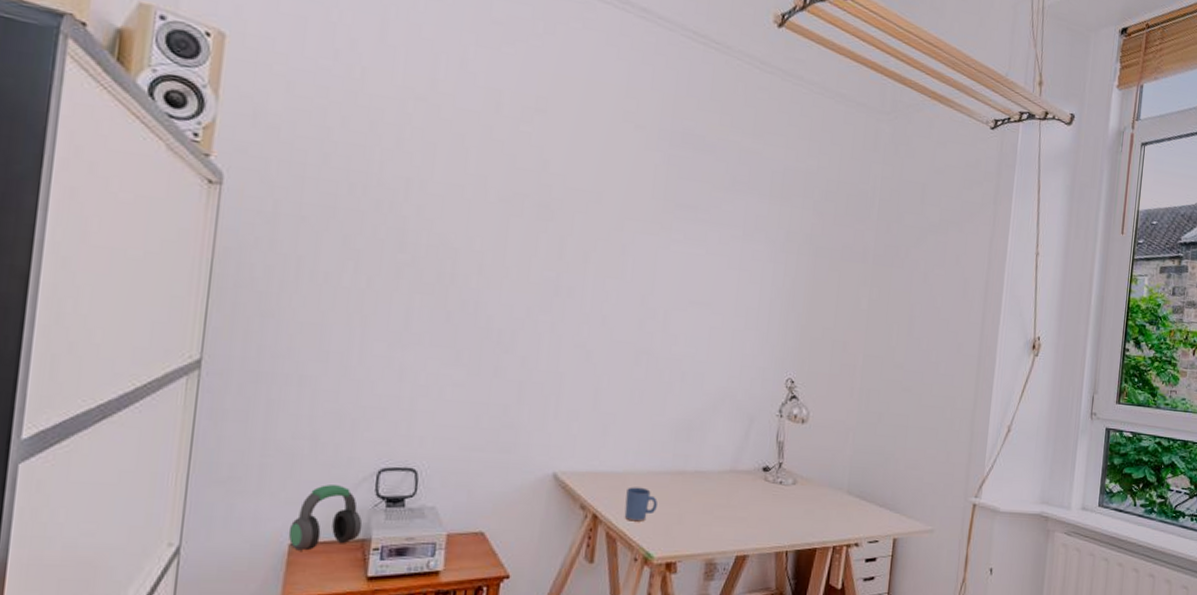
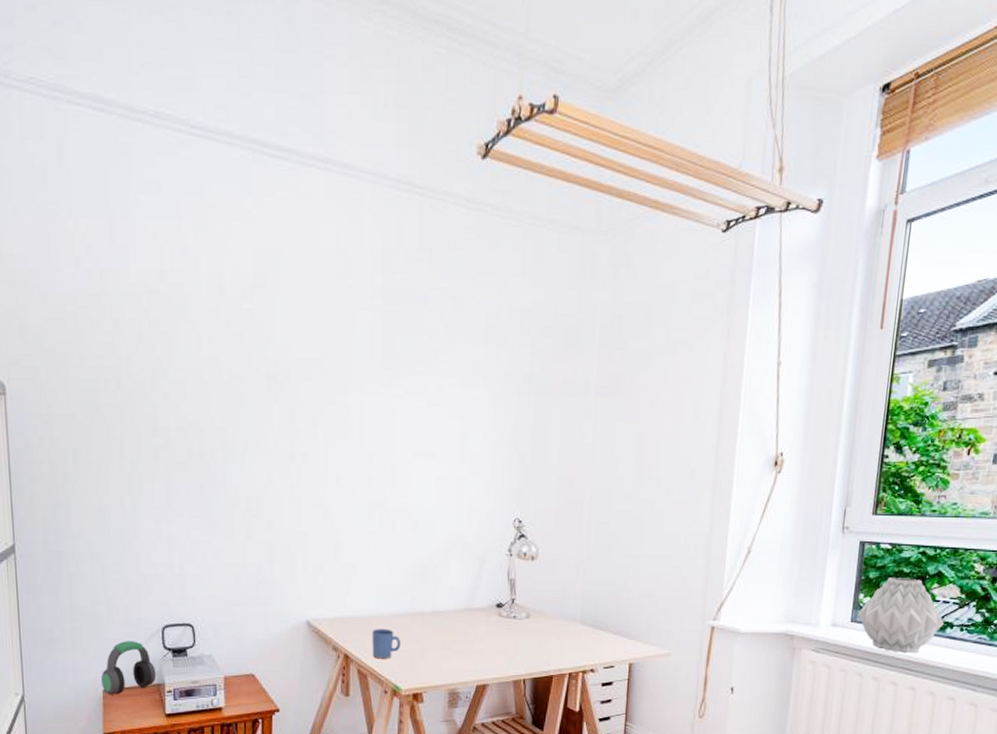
vase: none [1104,464,1177,541] -> present [858,576,944,654]

